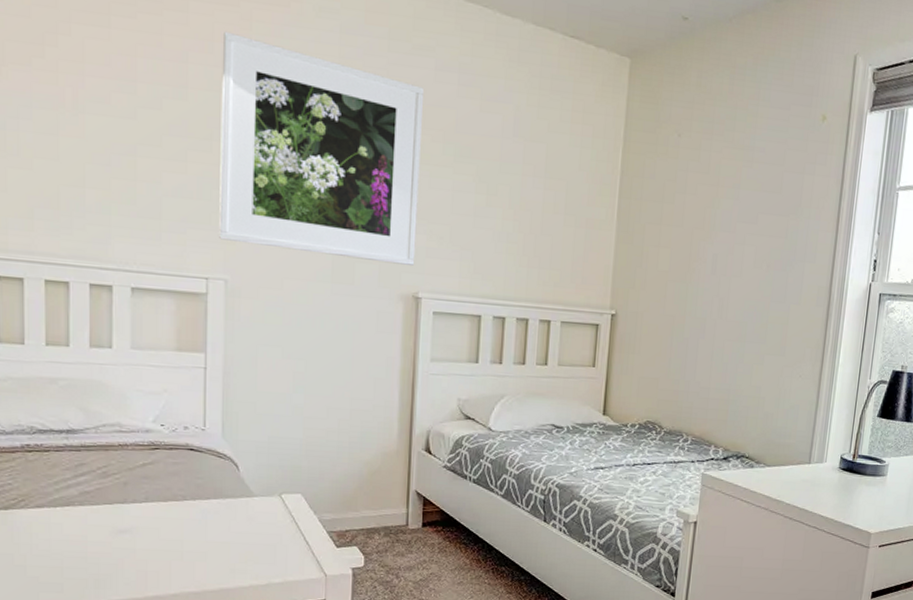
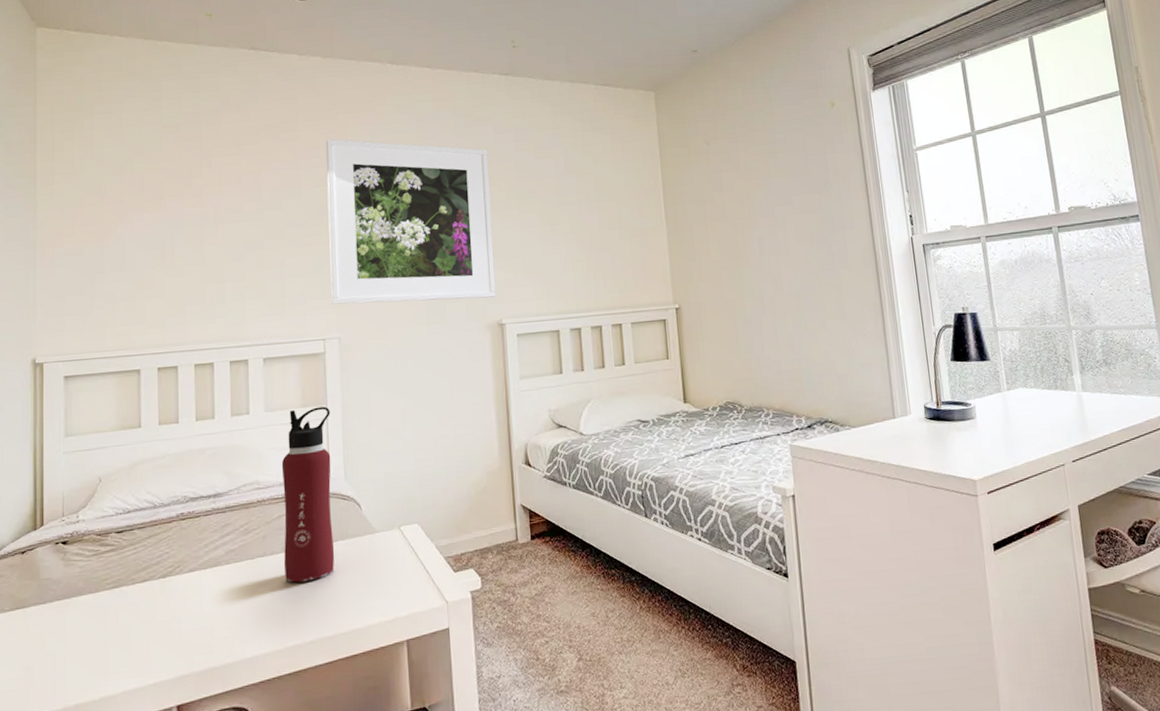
water bottle: none [148,352,210,535] -> present [281,406,335,583]

